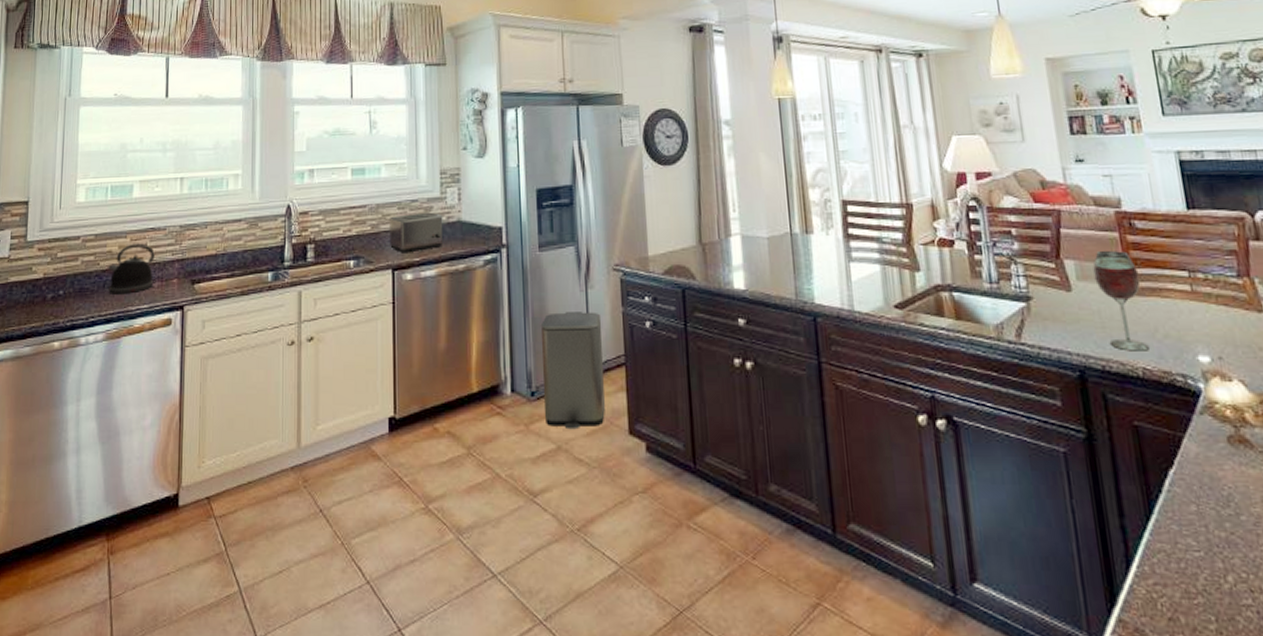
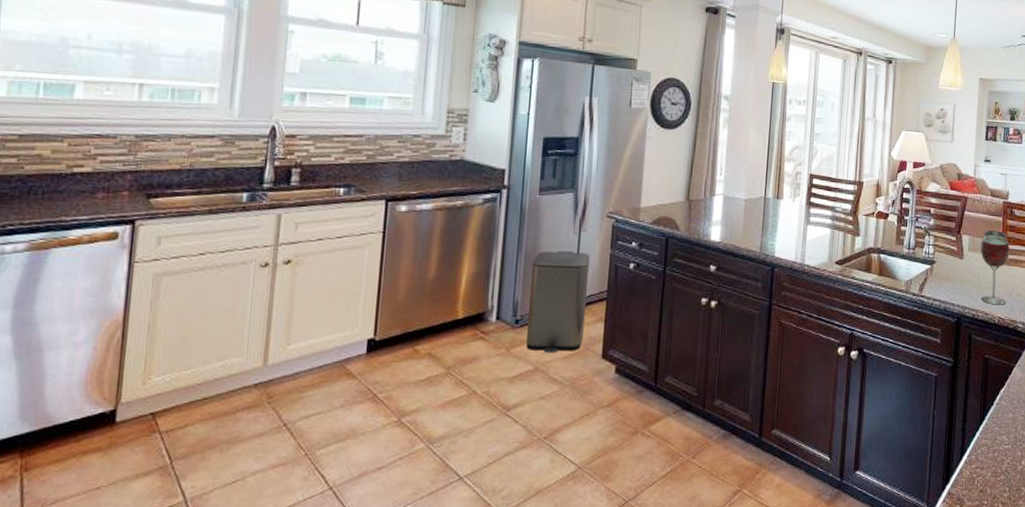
kettle: present [107,243,156,294] -> none [34,149,101,203]
toaster: present [390,212,444,253] -> none [386,148,446,186]

